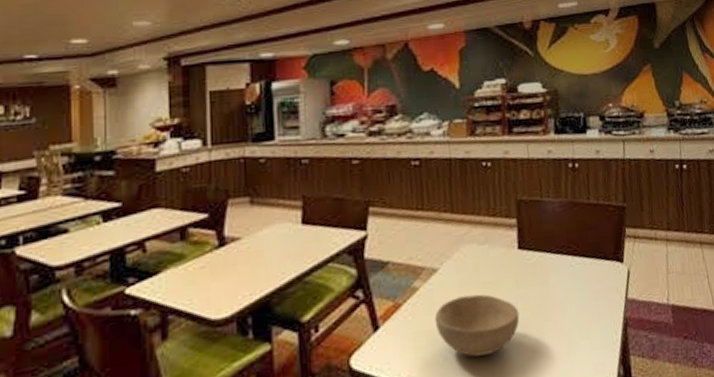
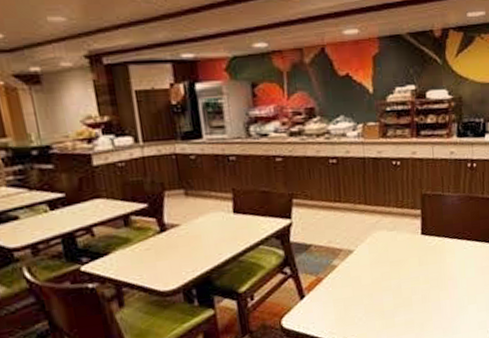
bowl: present [434,294,520,357] -> none [351,270,421,318]

